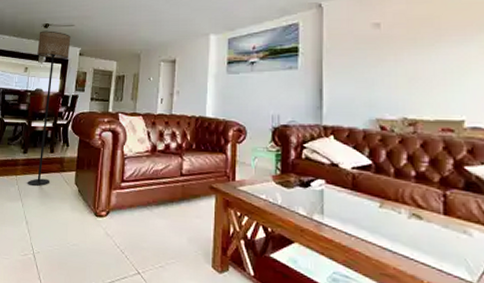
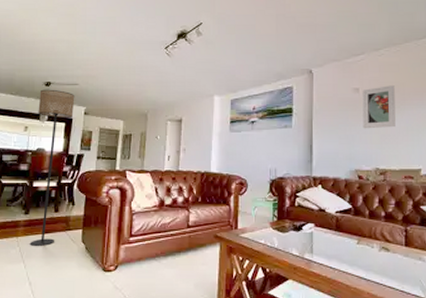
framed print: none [384,19,429,71] -> present [362,85,395,129]

